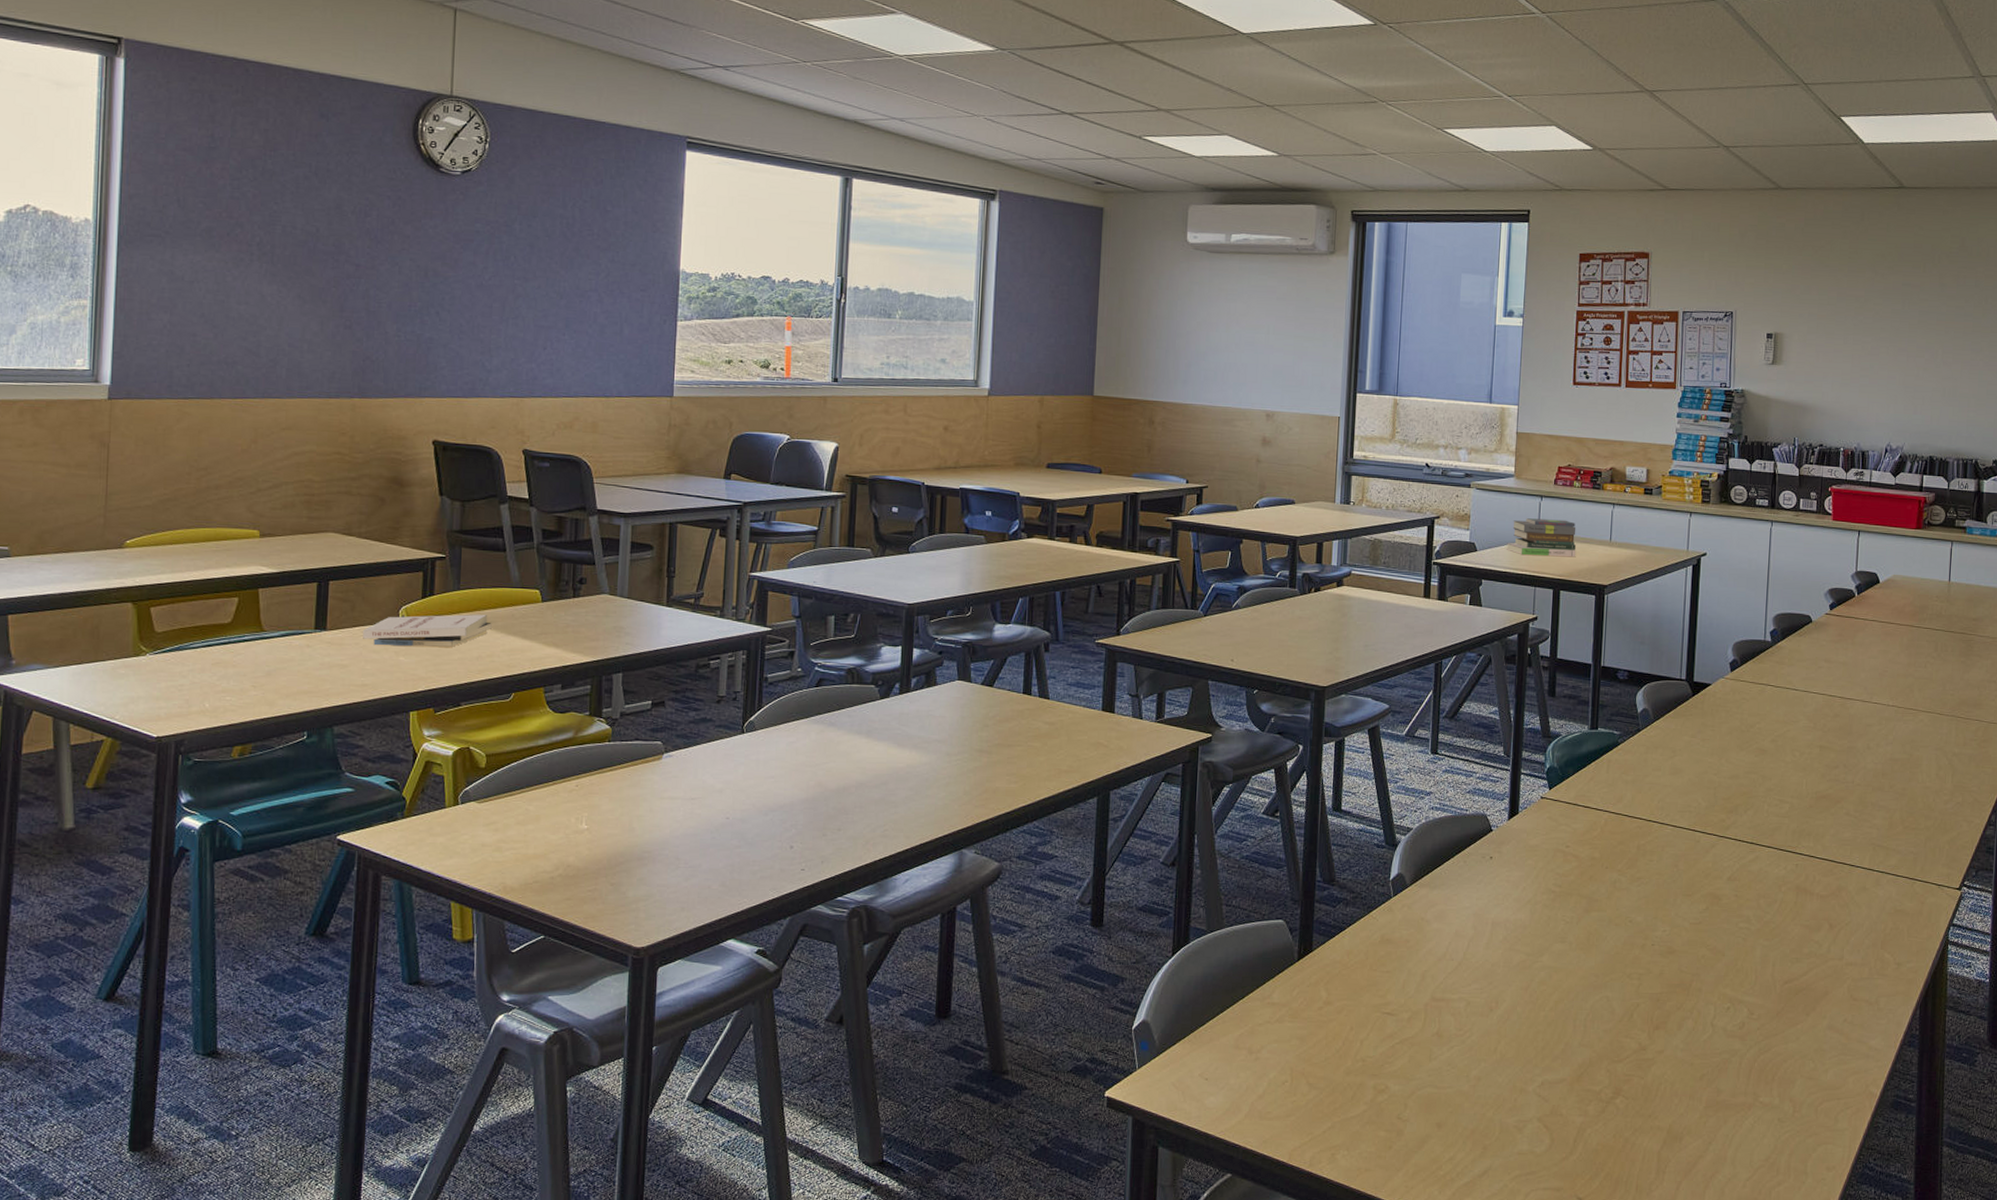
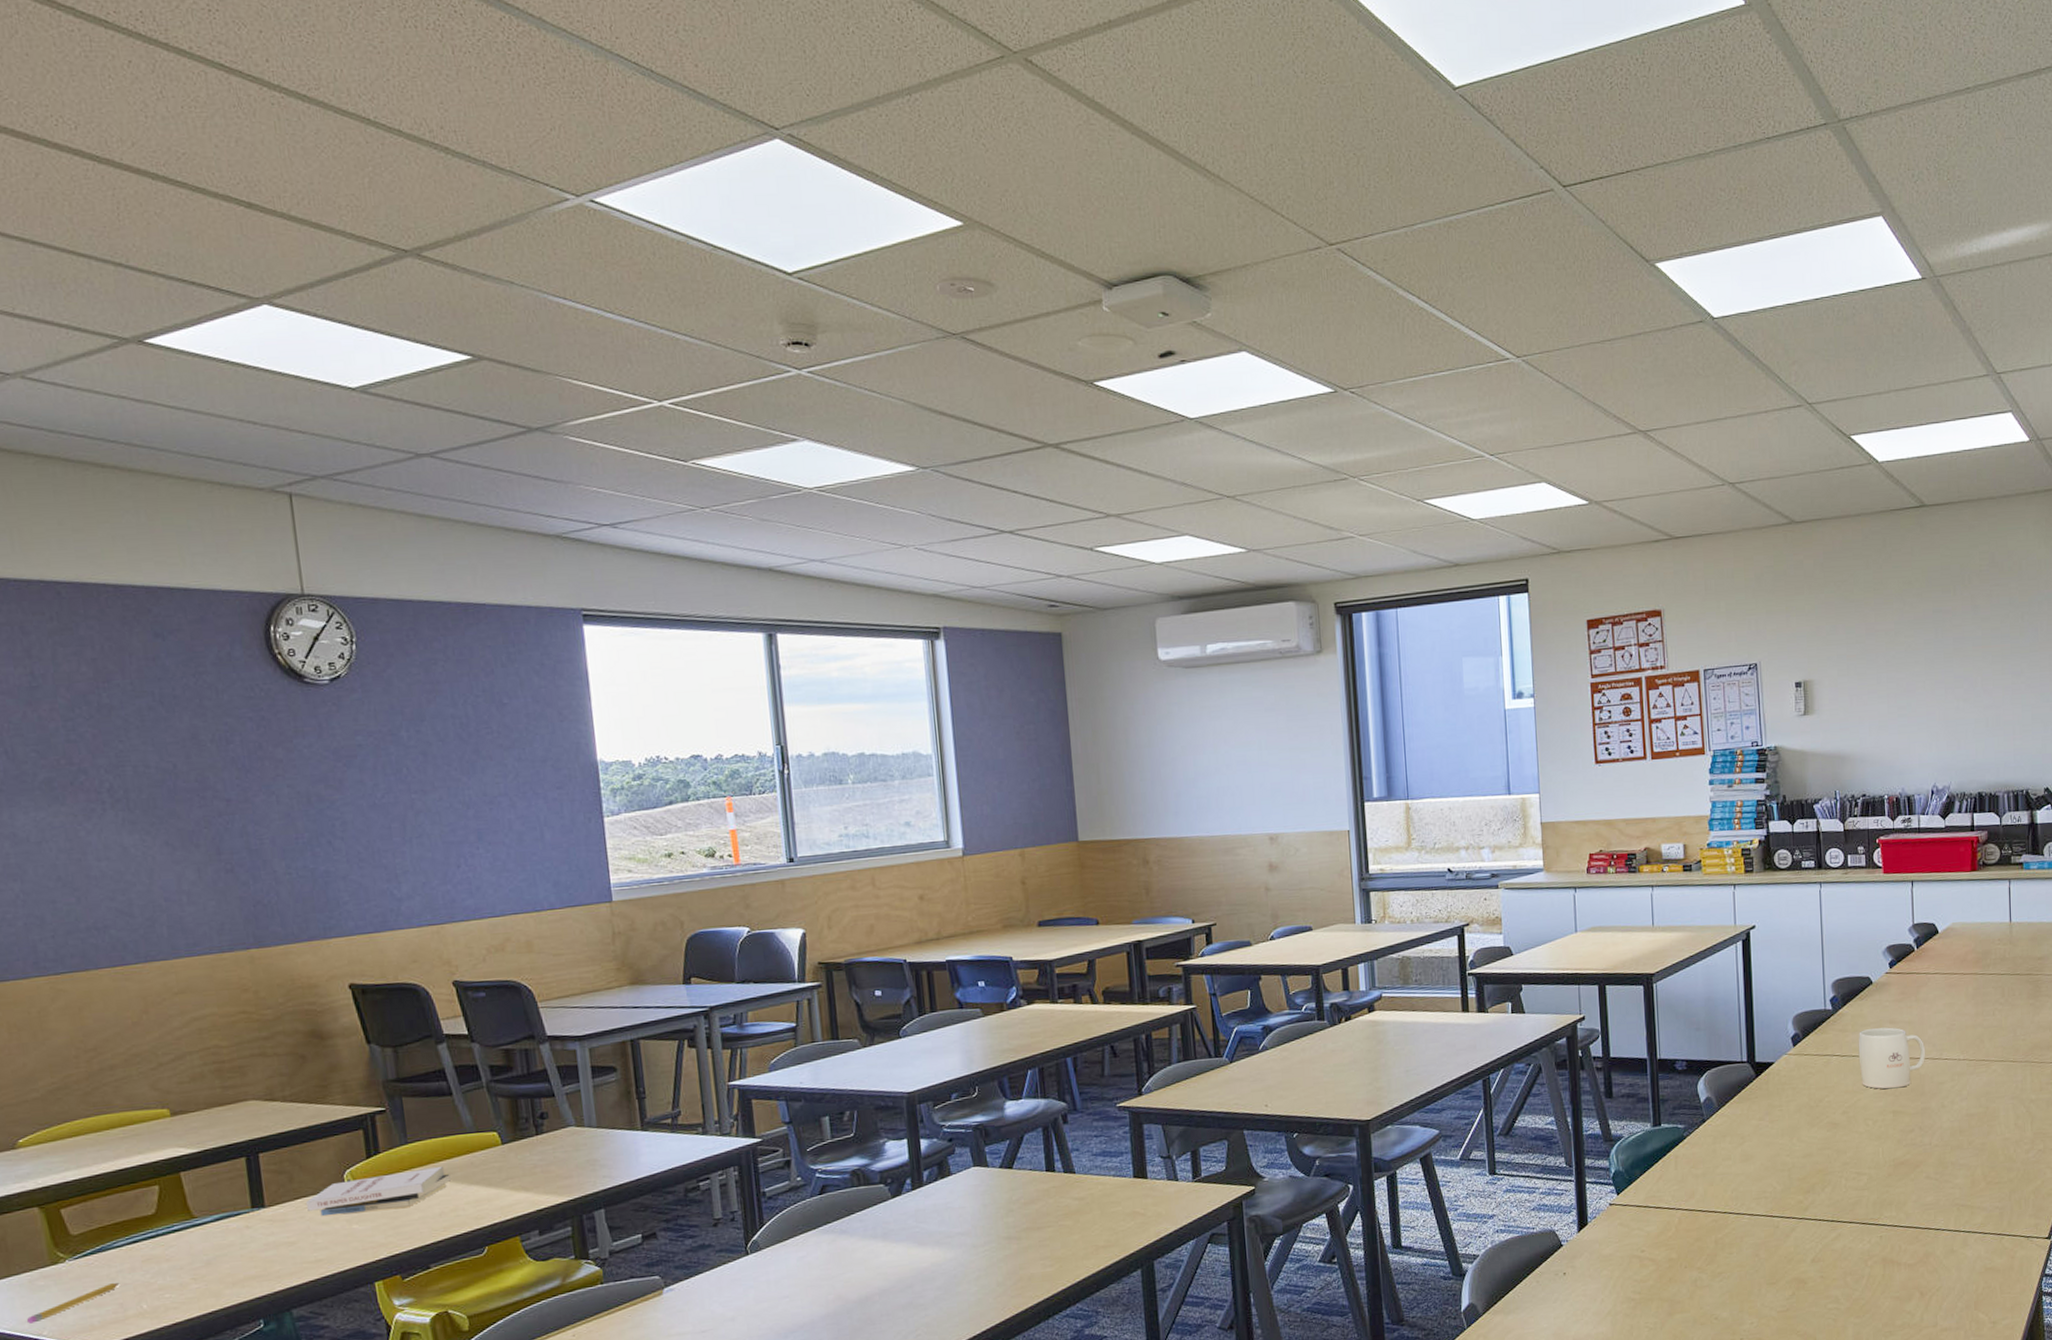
pencil: none [104,679,189,707] -> present [27,1282,120,1324]
books: present [1507,518,1576,557] -> none [1544,909,1617,954]
mug: none [1791,665,1857,725] -> present [1858,1027,1926,1090]

